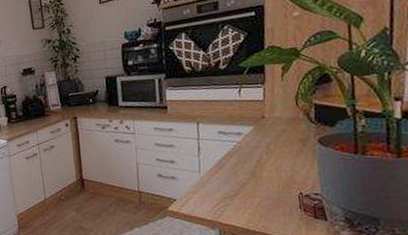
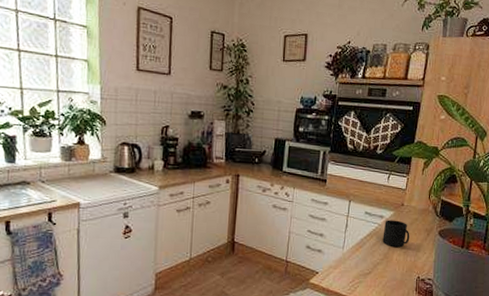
mug: none [244,134,280,164] -> present [382,220,410,248]

